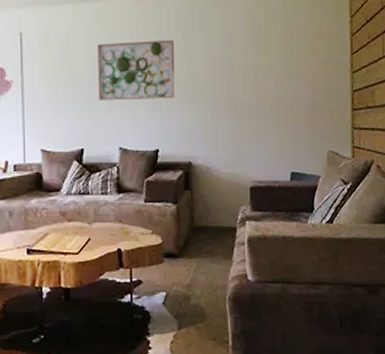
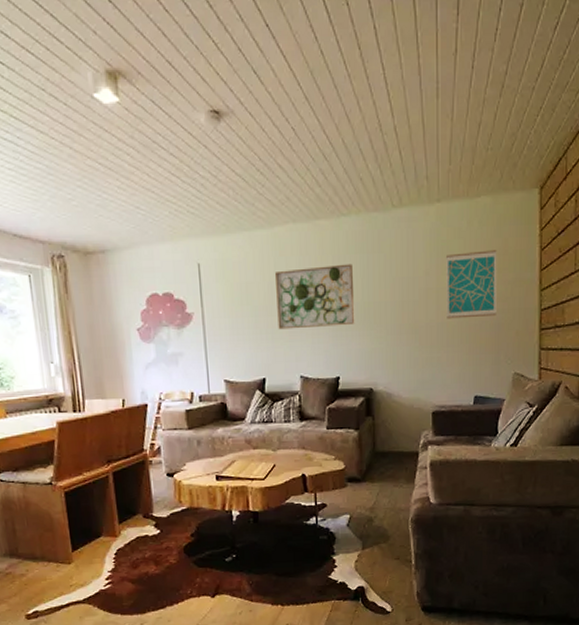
wall art: none [263,33,311,96] -> present [445,250,497,319]

